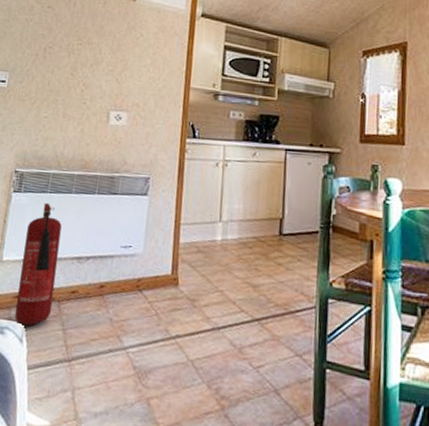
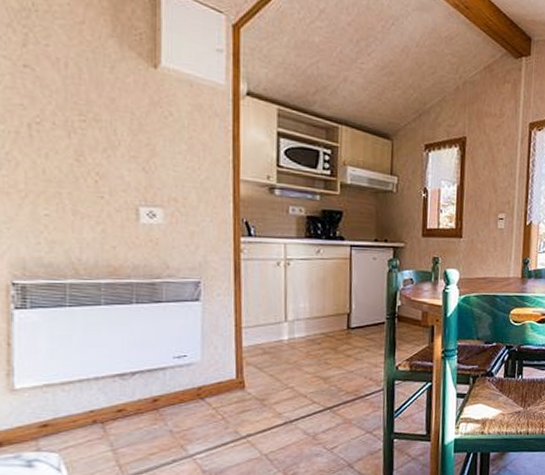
fire extinguisher: present [15,202,62,326] -> none [44,318,95,454]

